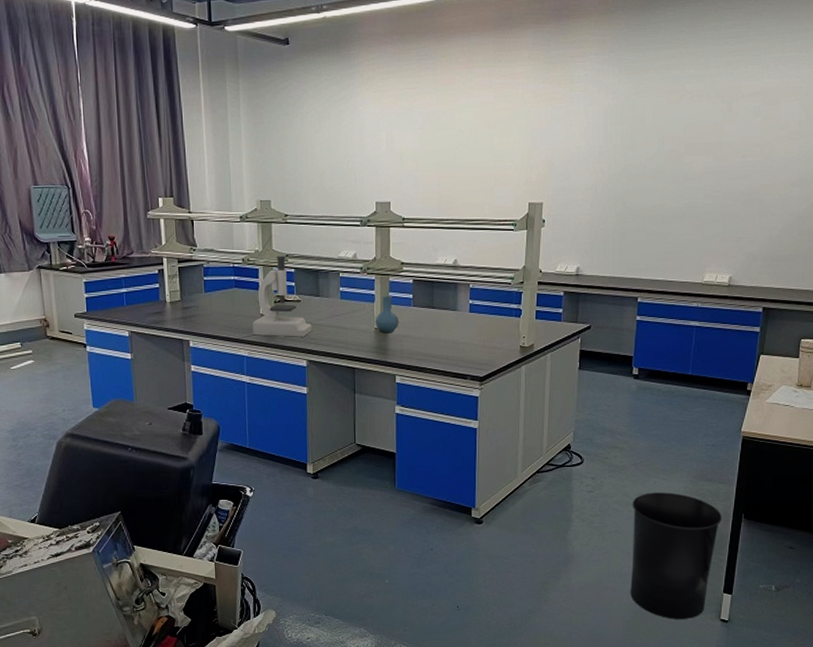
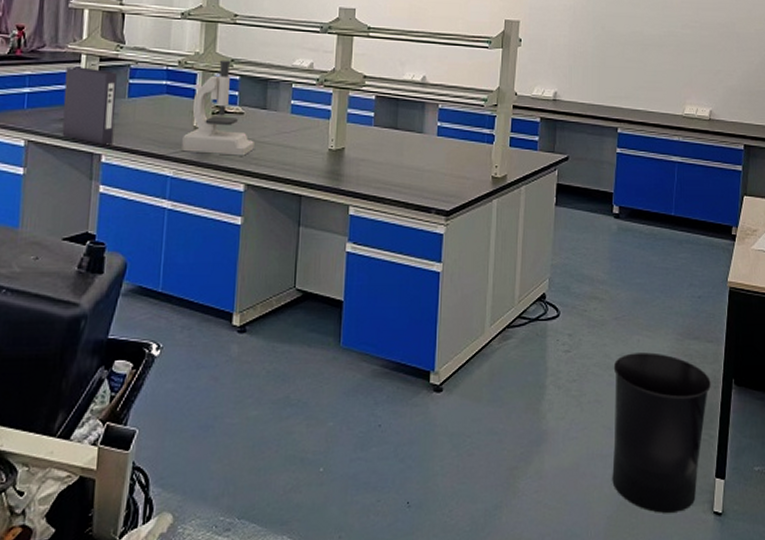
binder: none [152,268,197,332] -> present [62,66,117,145]
flask: present [375,295,399,334] -> none [329,112,357,156]

